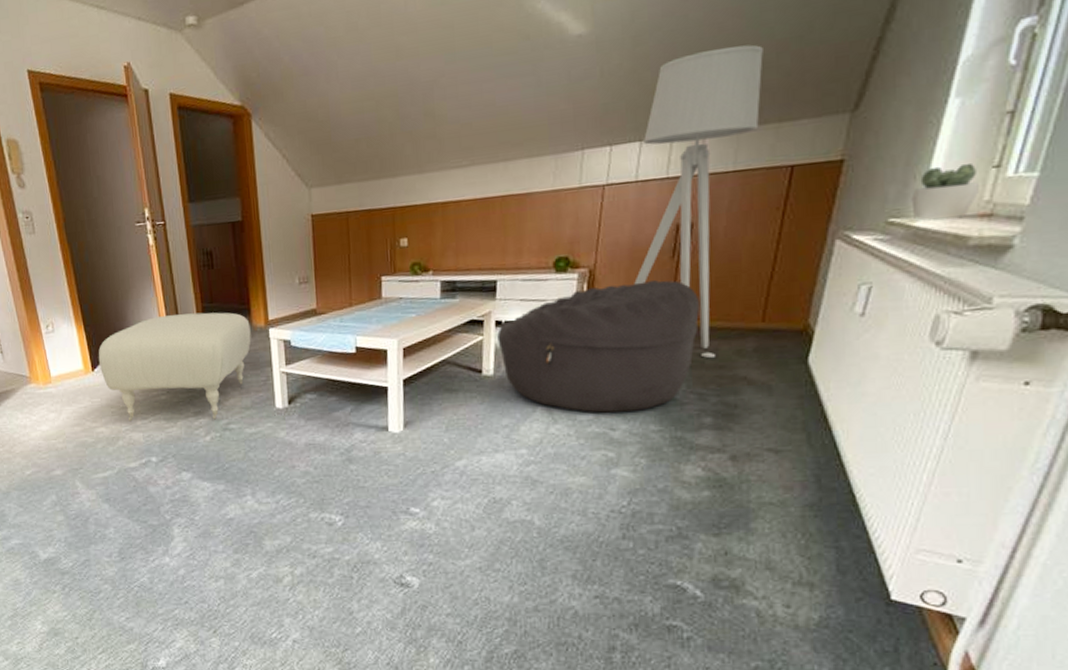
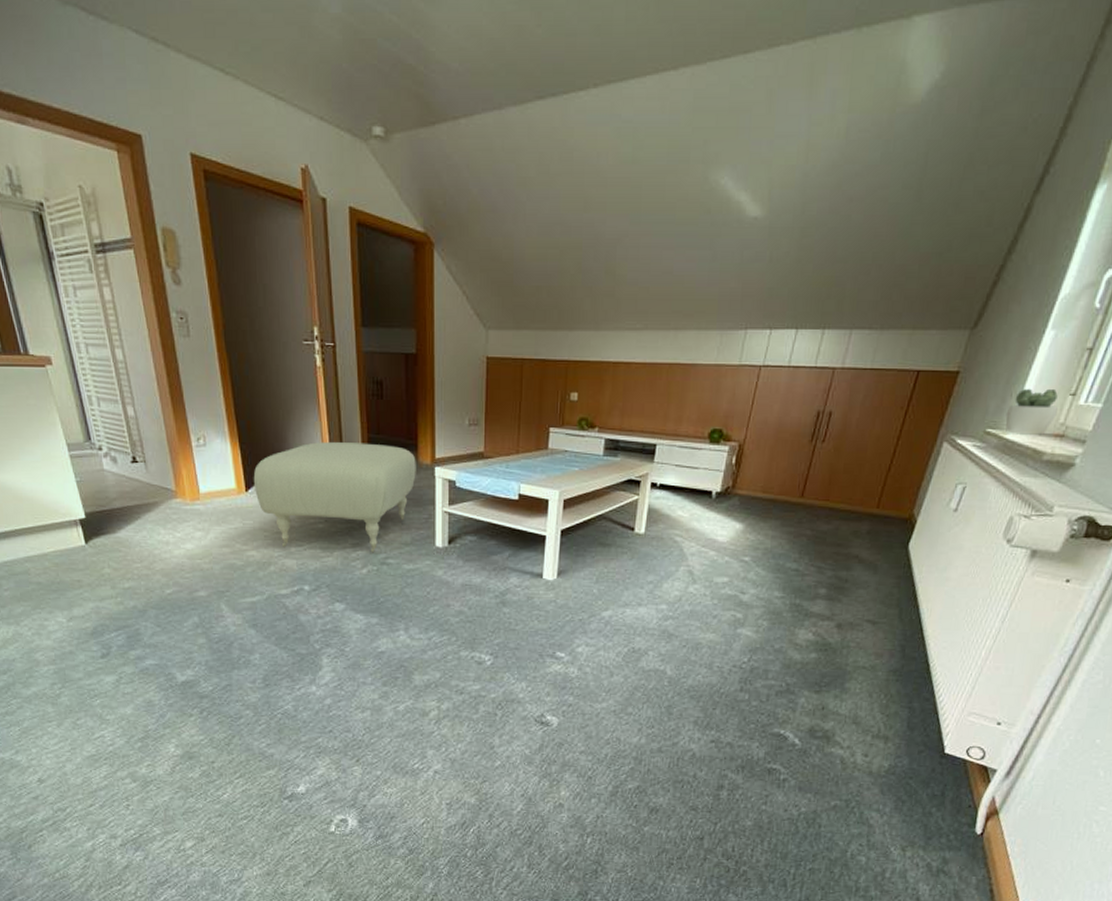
bean bag chair: present [497,280,701,413] -> none [651,460,829,578]
floor lamp: present [634,45,763,359] -> none [776,252,909,537]

